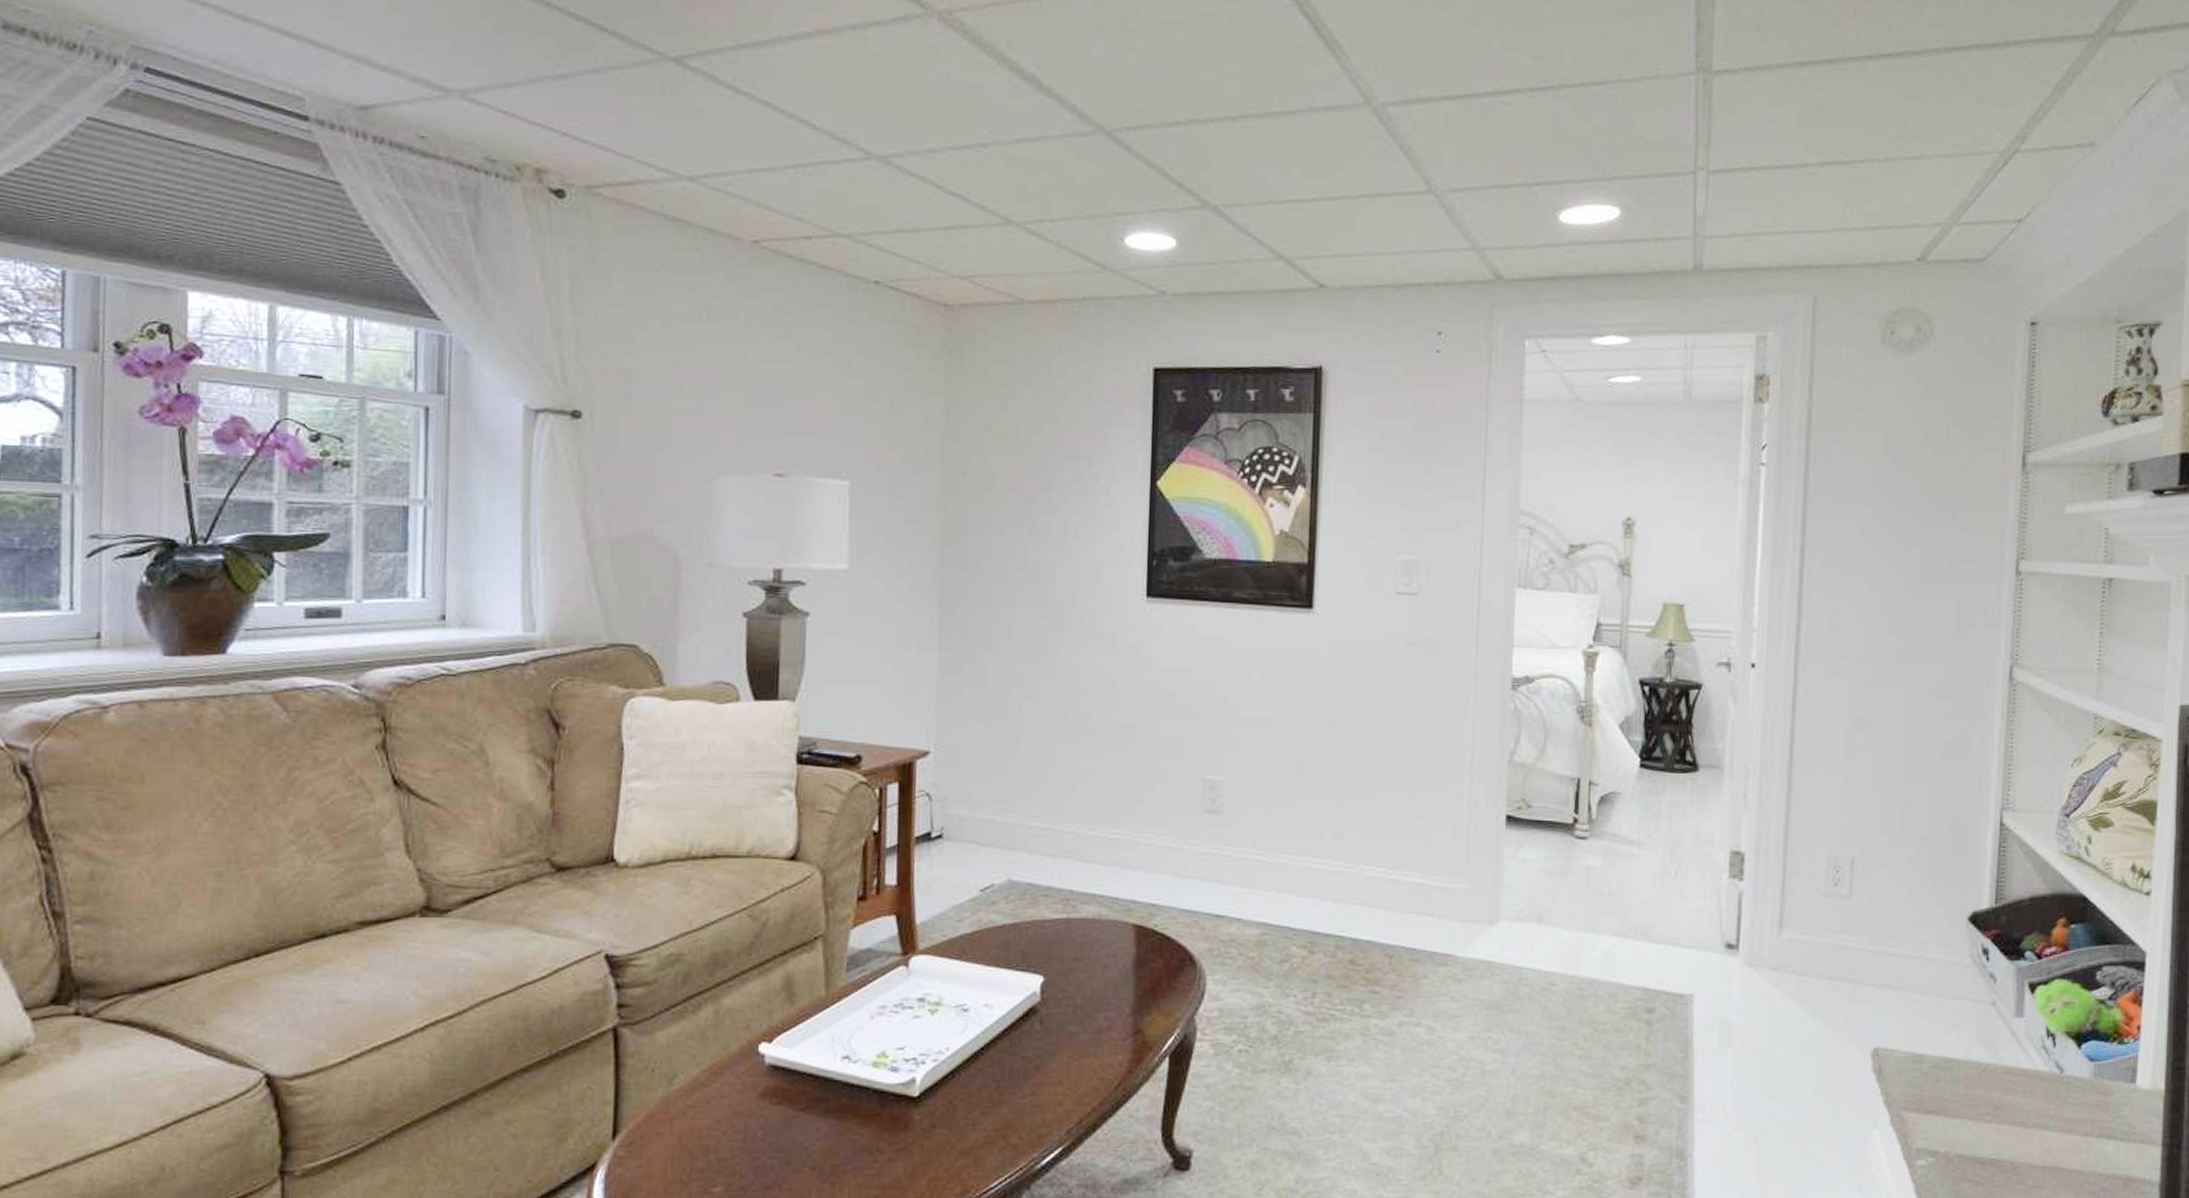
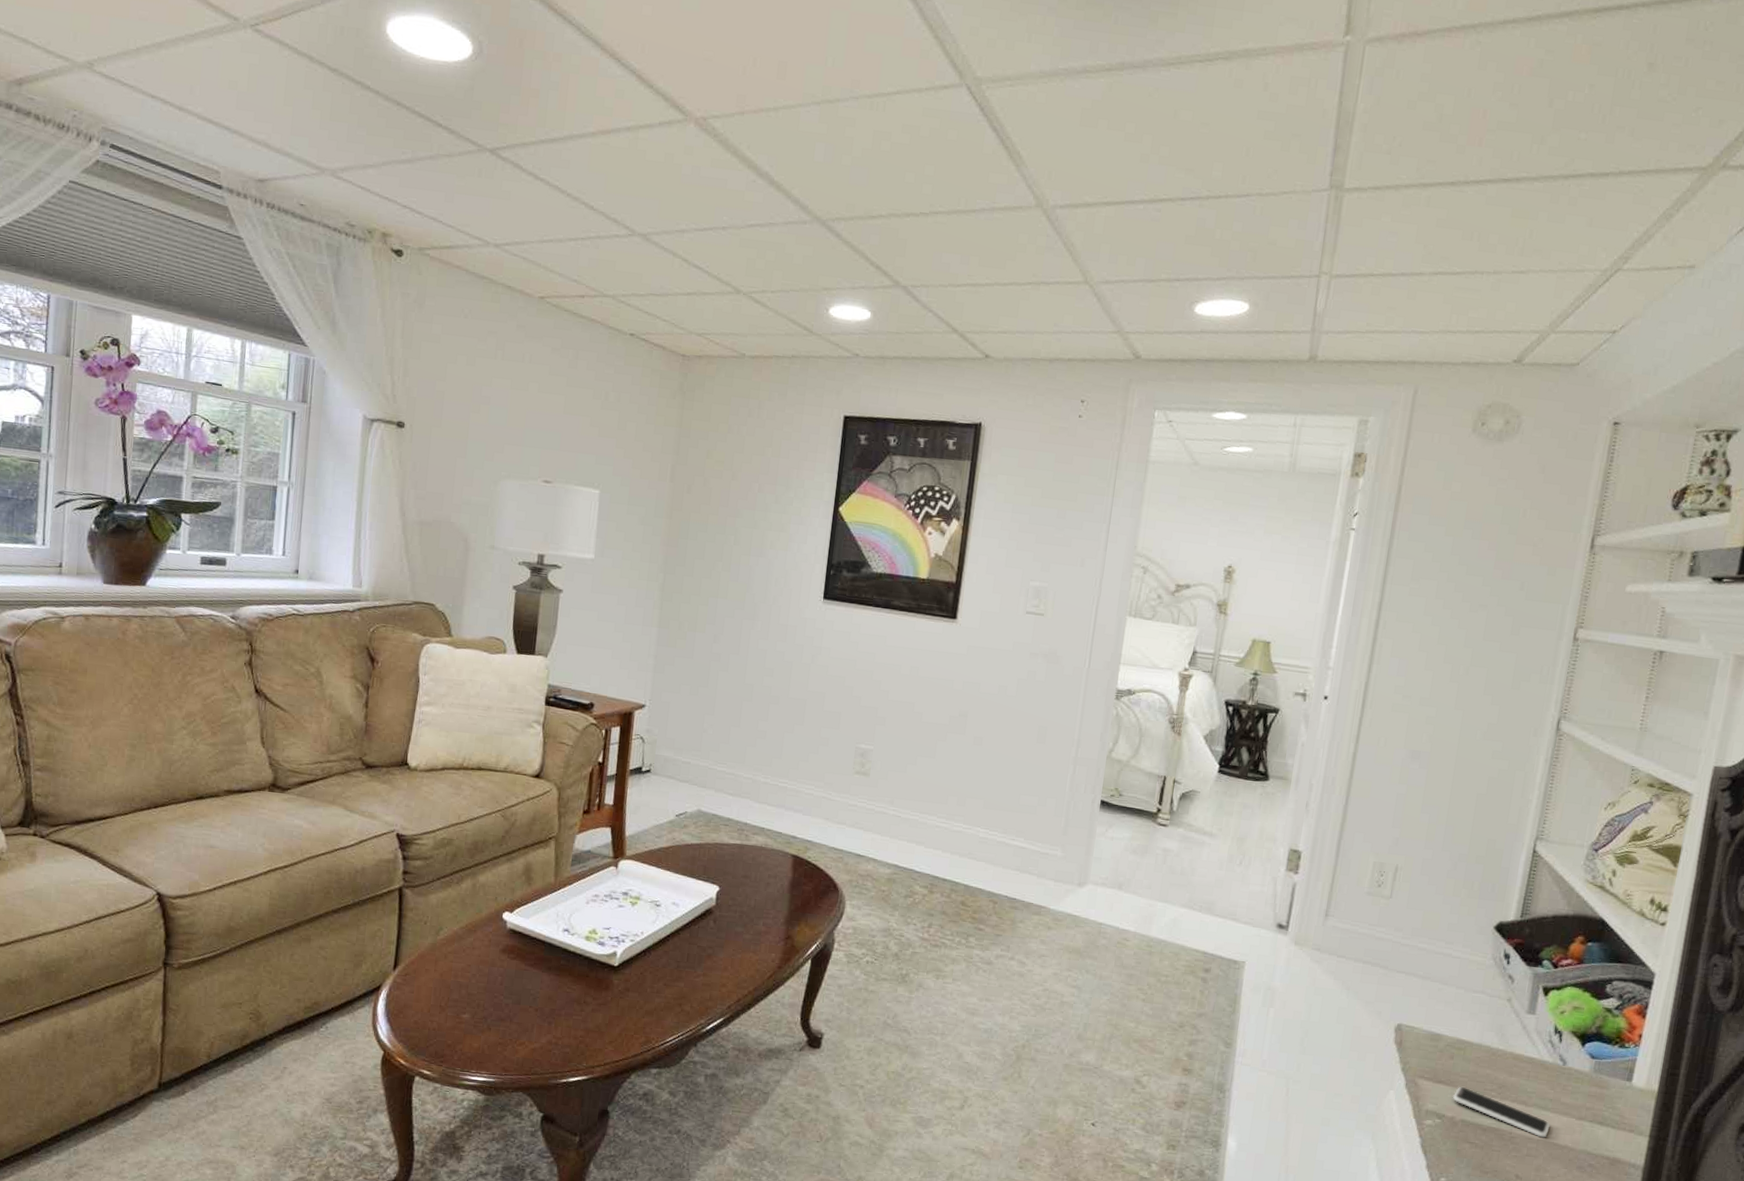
smartphone: none [1944,1114,2055,1164] -> present [1452,1086,1550,1138]

